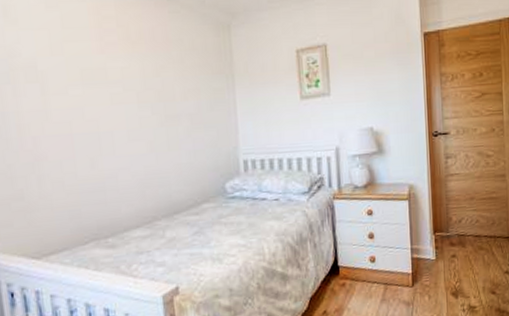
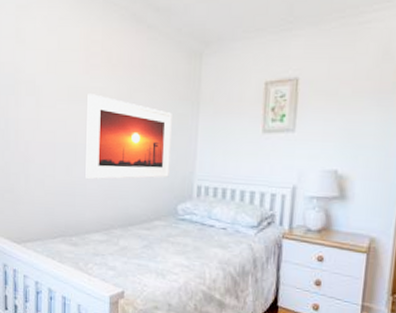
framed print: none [106,75,212,170] -> present [85,94,172,180]

